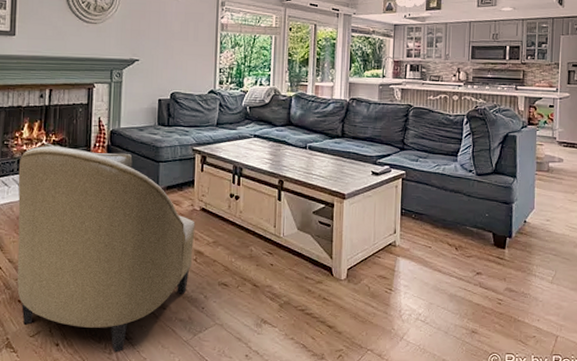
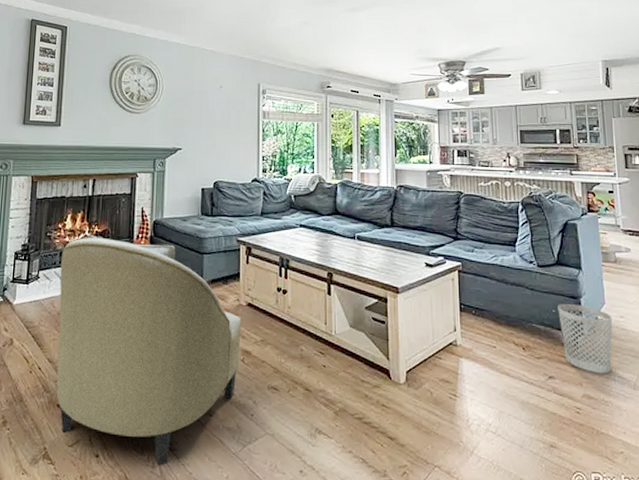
wastebasket: none [491,209,540,269] -> present [558,304,613,373]

